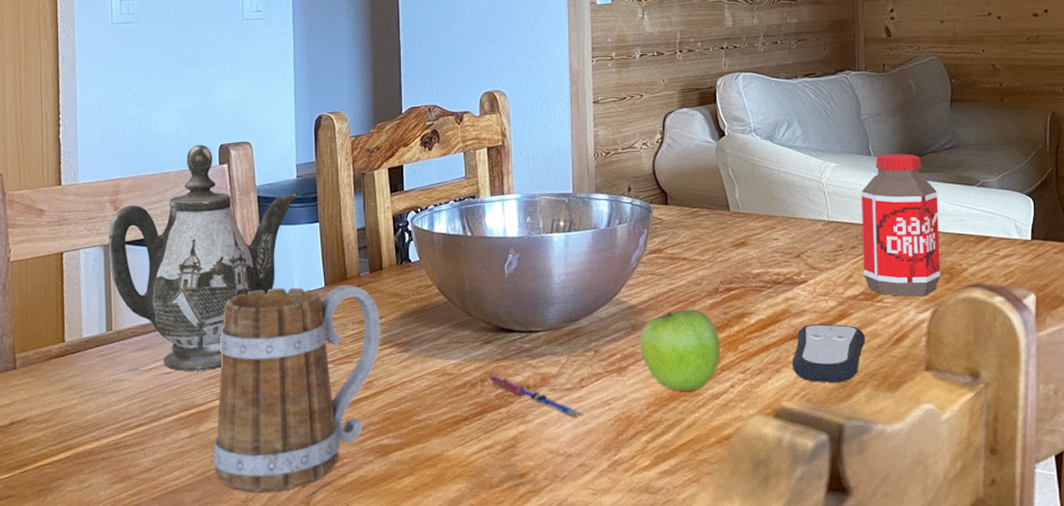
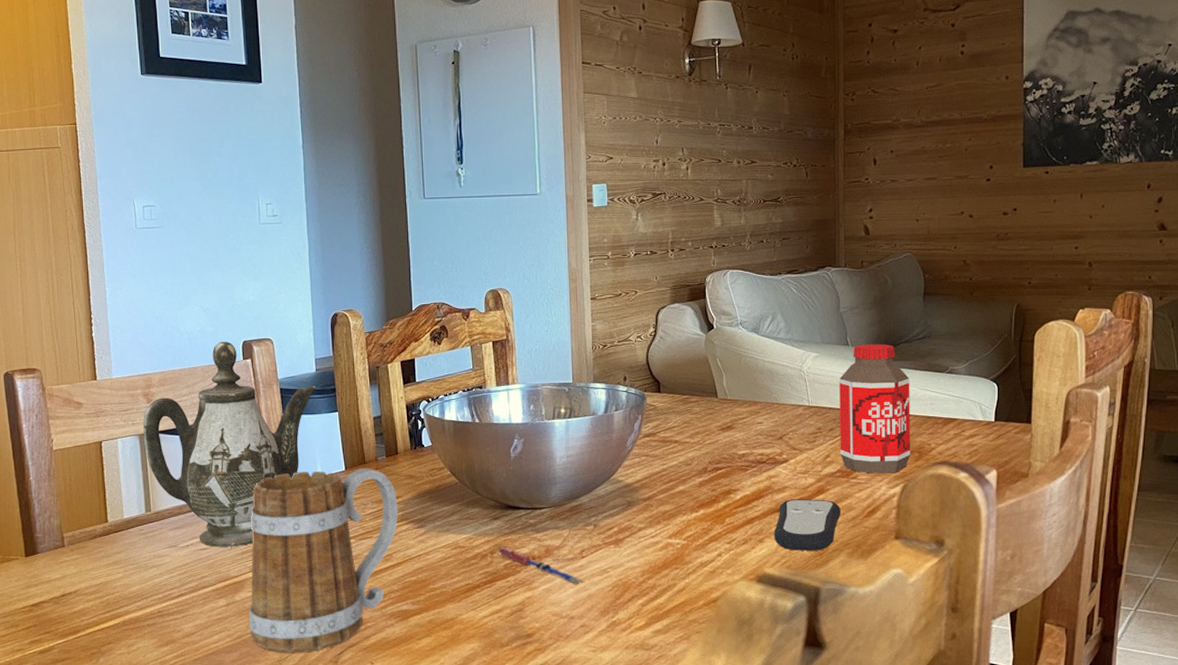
fruit: present [639,309,720,391] -> none [635,487,708,559]

